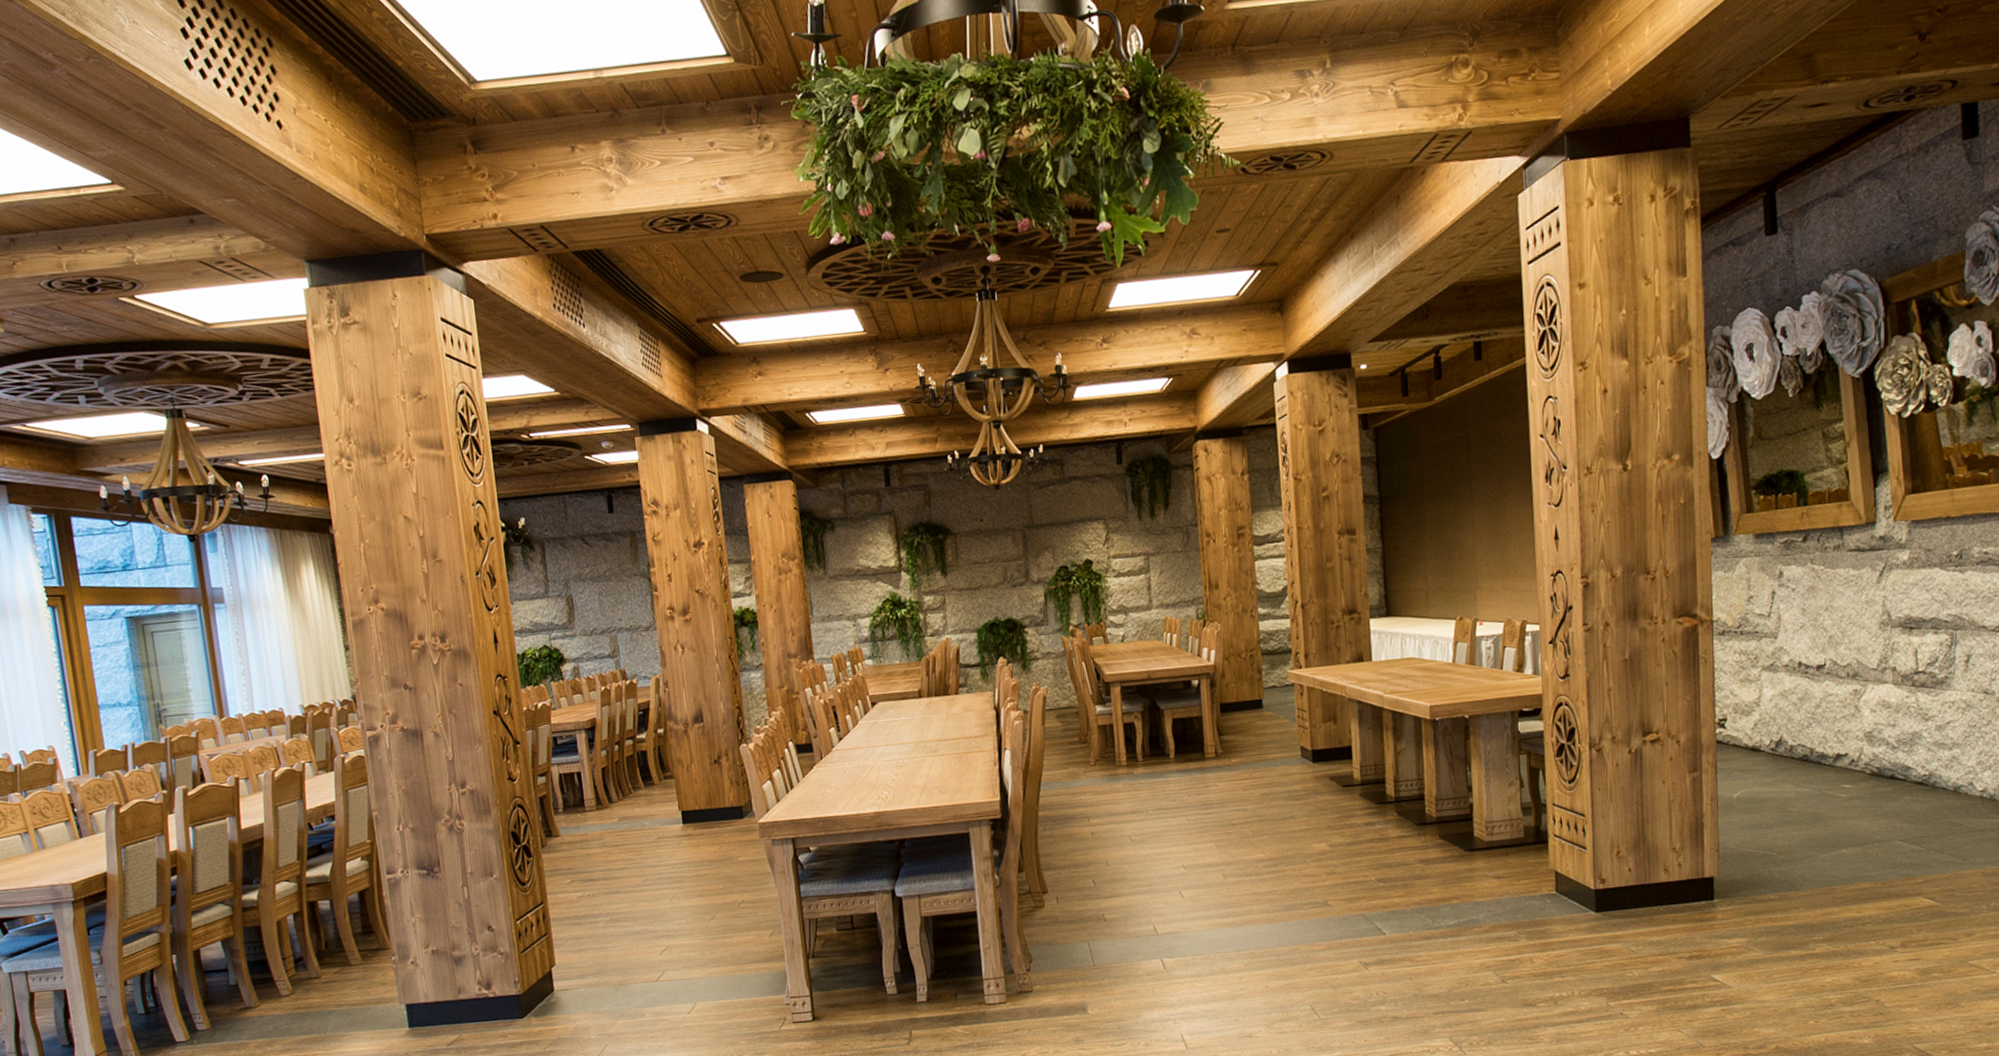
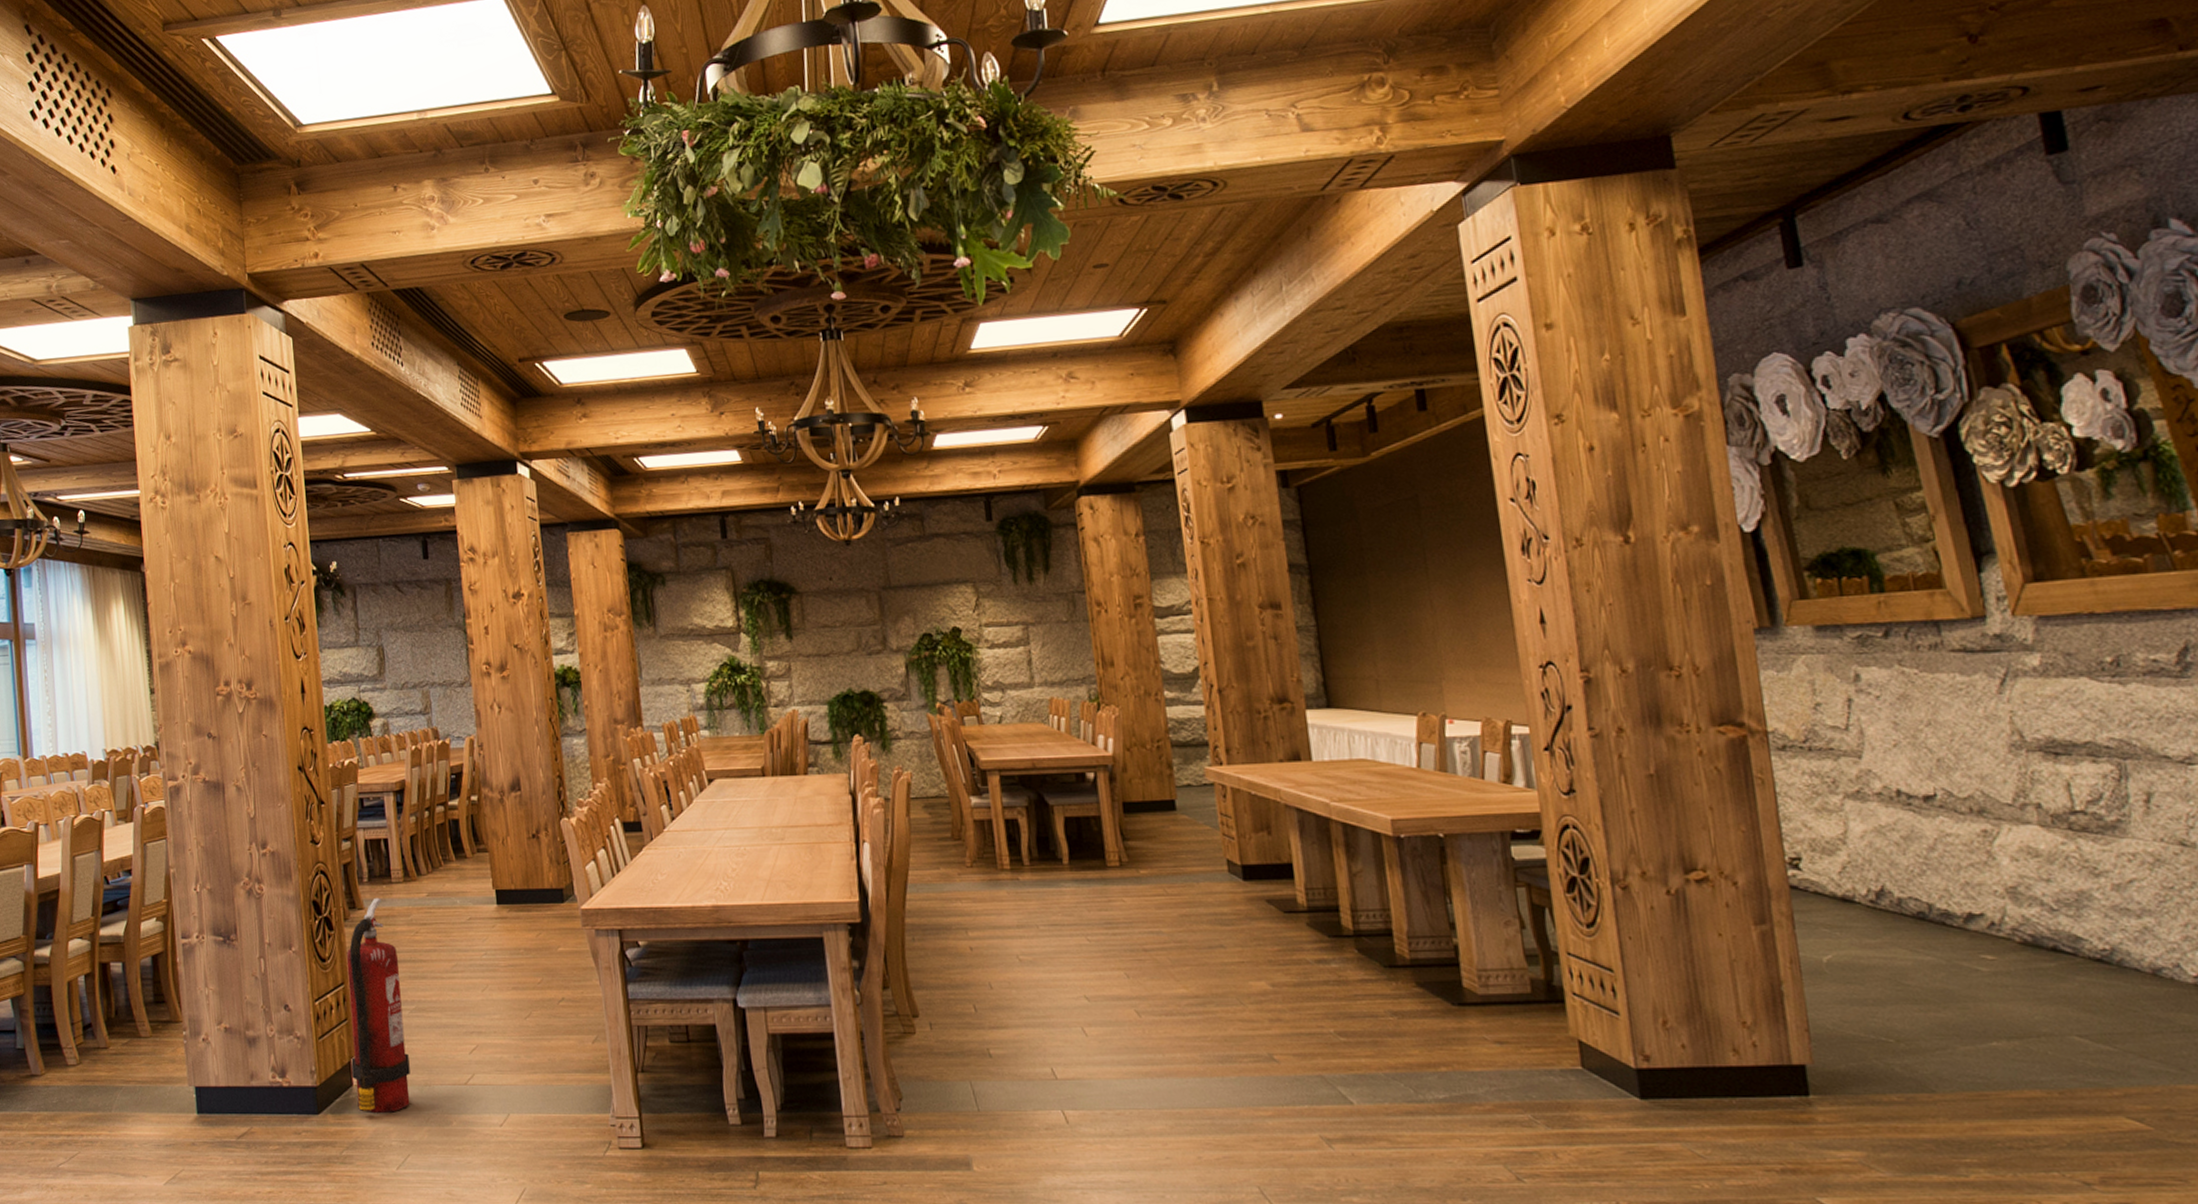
fire extinguisher: none [544,825,607,1013] -> present [346,897,410,1114]

